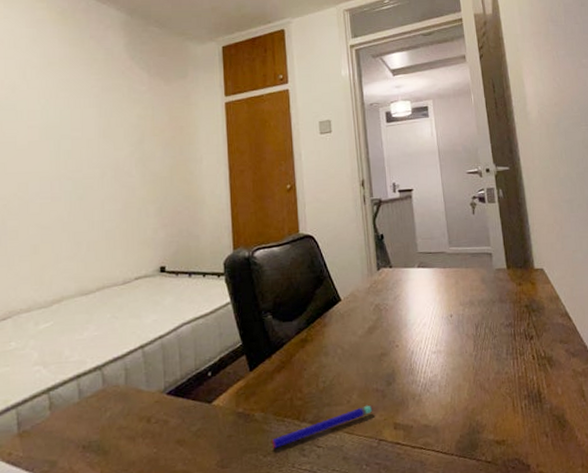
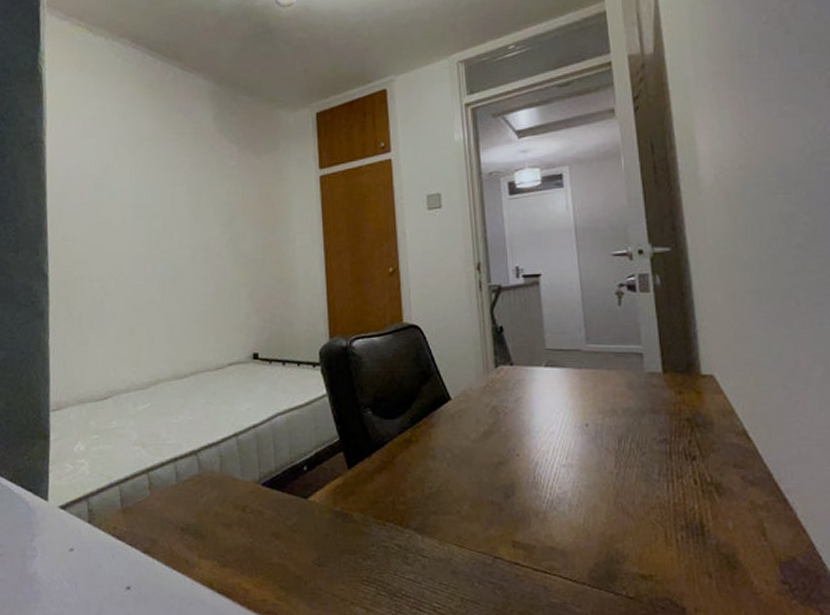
pen: present [271,404,374,449] -> none [371,517,489,553]

